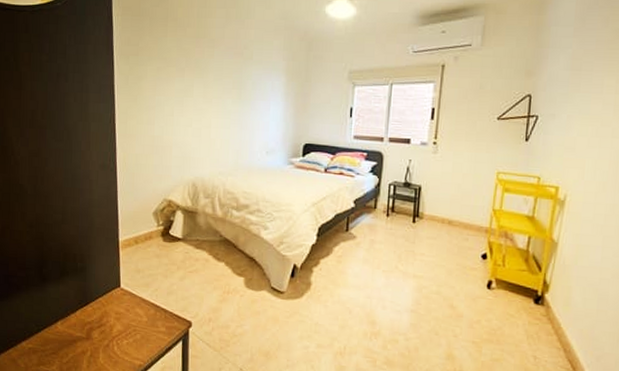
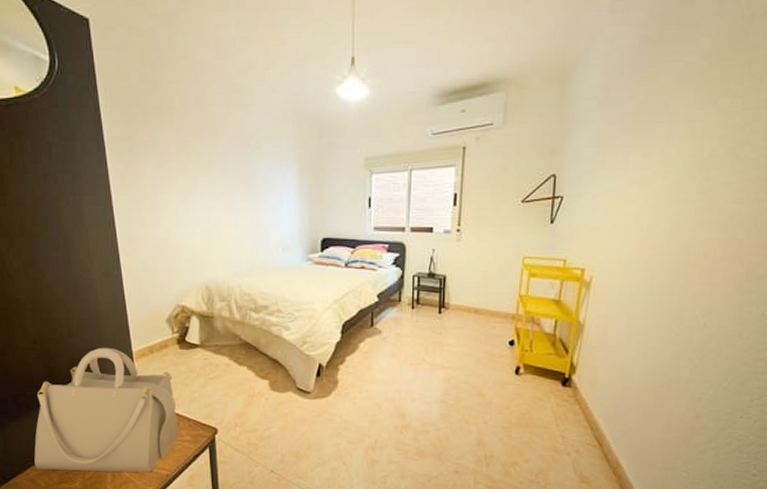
handbag: none [18,235,155,361] -> present [34,347,179,473]

